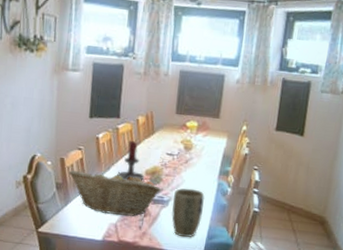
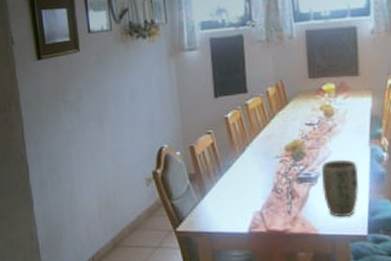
fruit basket: present [68,170,162,217] -> none [200,151,307,202]
candle holder: present [117,141,145,181] -> none [254,116,285,160]

